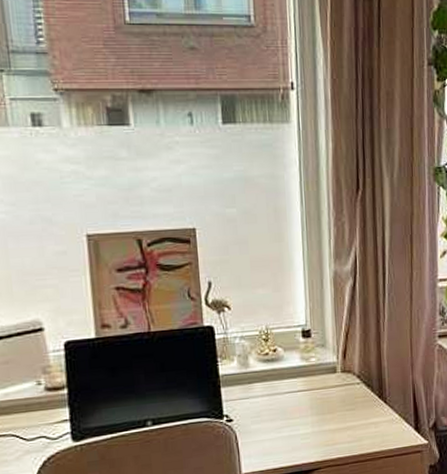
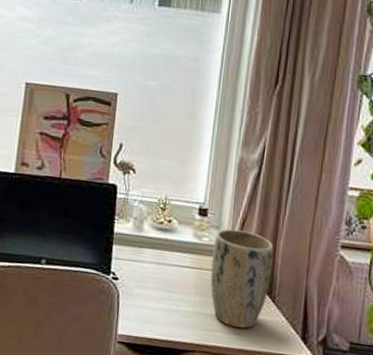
plant pot: none [322,342,380,436] -> present [210,229,274,329]

